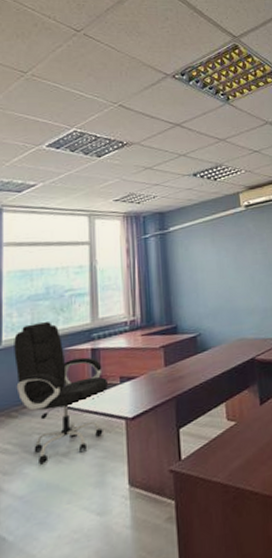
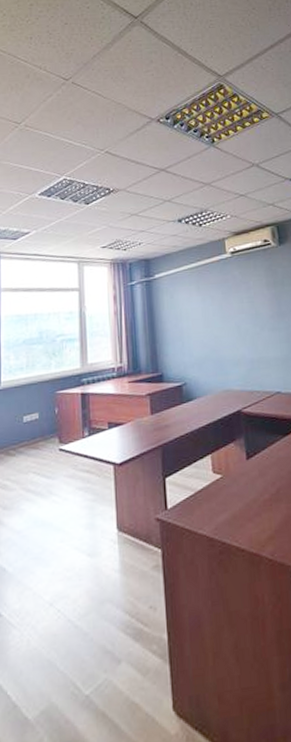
office chair: present [14,321,108,465] -> none [11,364,97,503]

